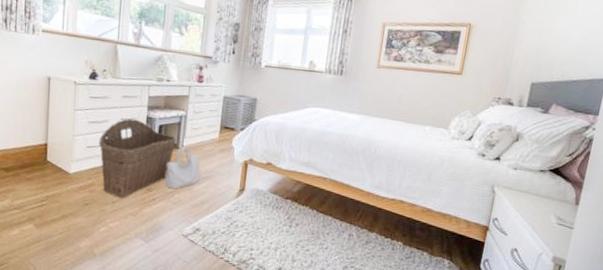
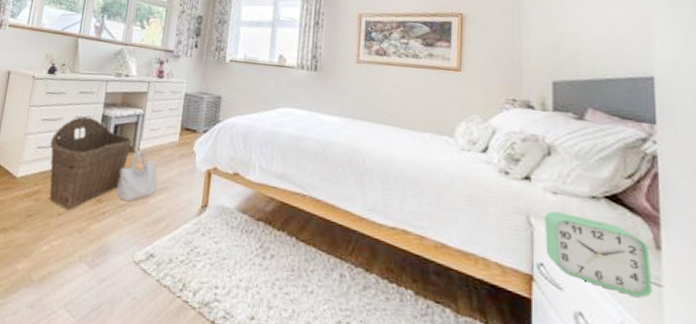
alarm clock: none [500,182,571,237] -> present [545,211,653,298]

